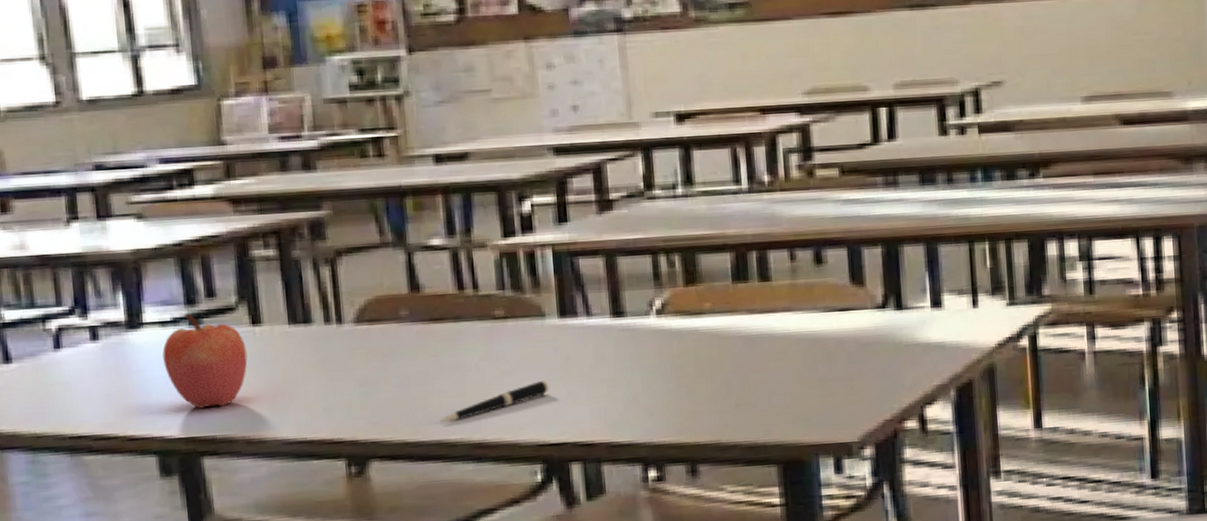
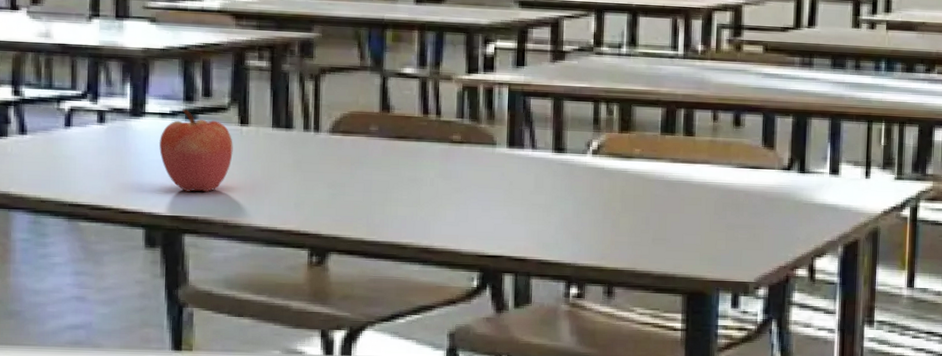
pen: present [439,380,550,423] -> none [394,199,494,227]

